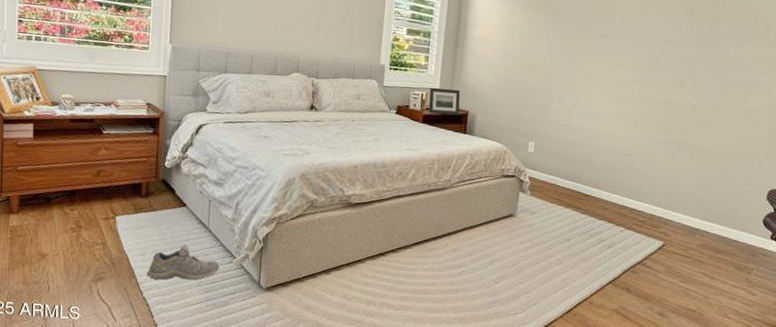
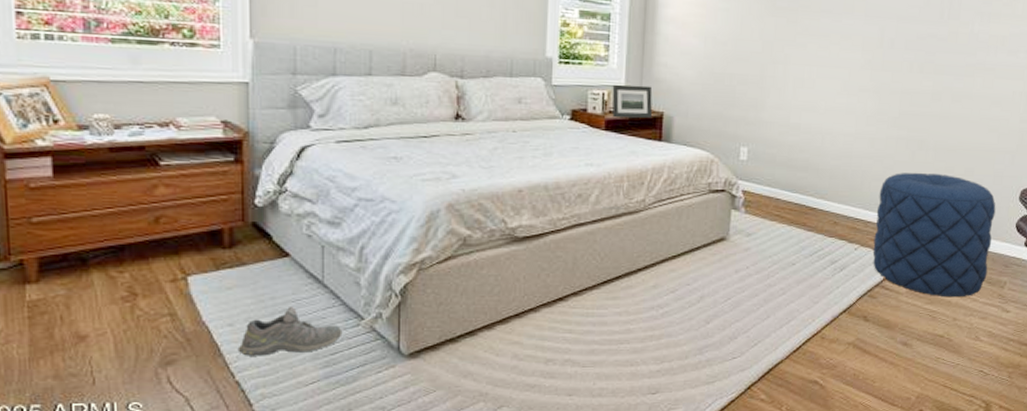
pouf: none [636,170,746,279] -> present [872,172,996,298]

